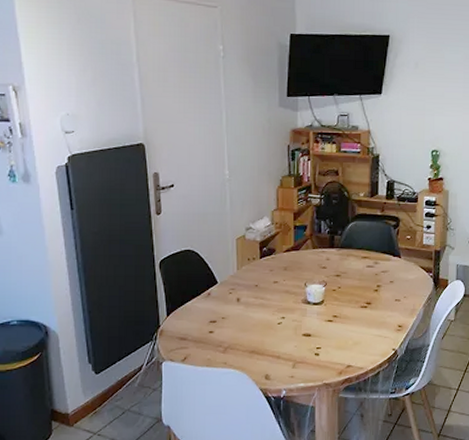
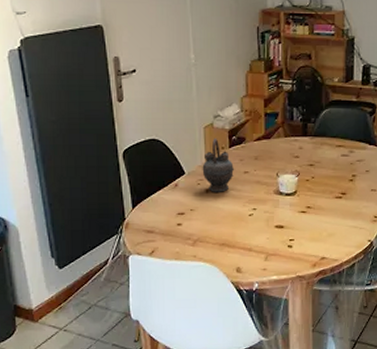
teapot: none [234,249,265,301] -> present [202,138,235,192]

